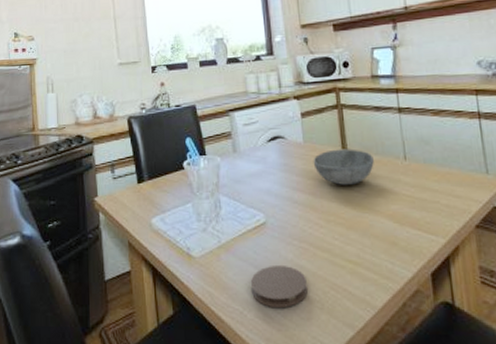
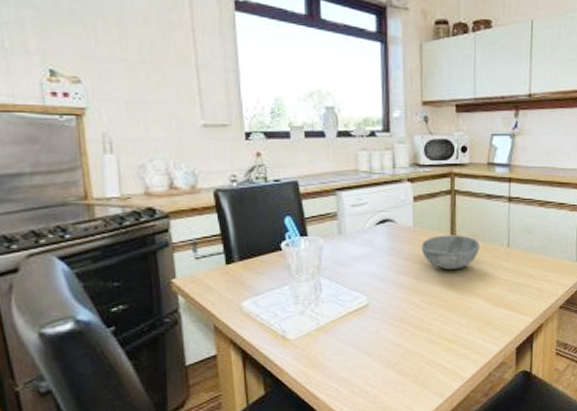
coaster: present [250,266,308,307] -> none [348,345,404,383]

